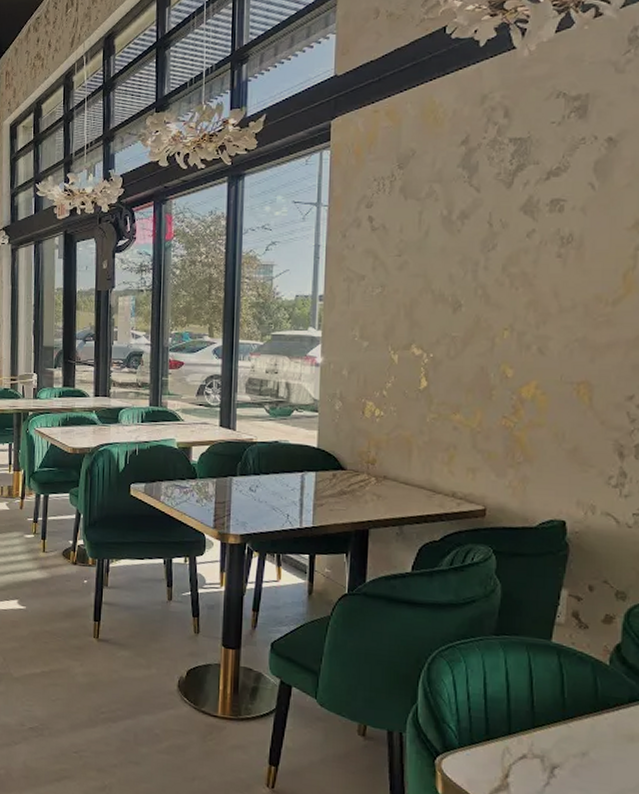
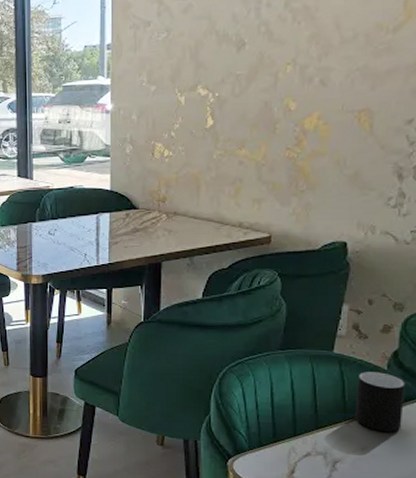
cup: none [574,665,629,736] -> present [354,372,405,432]

